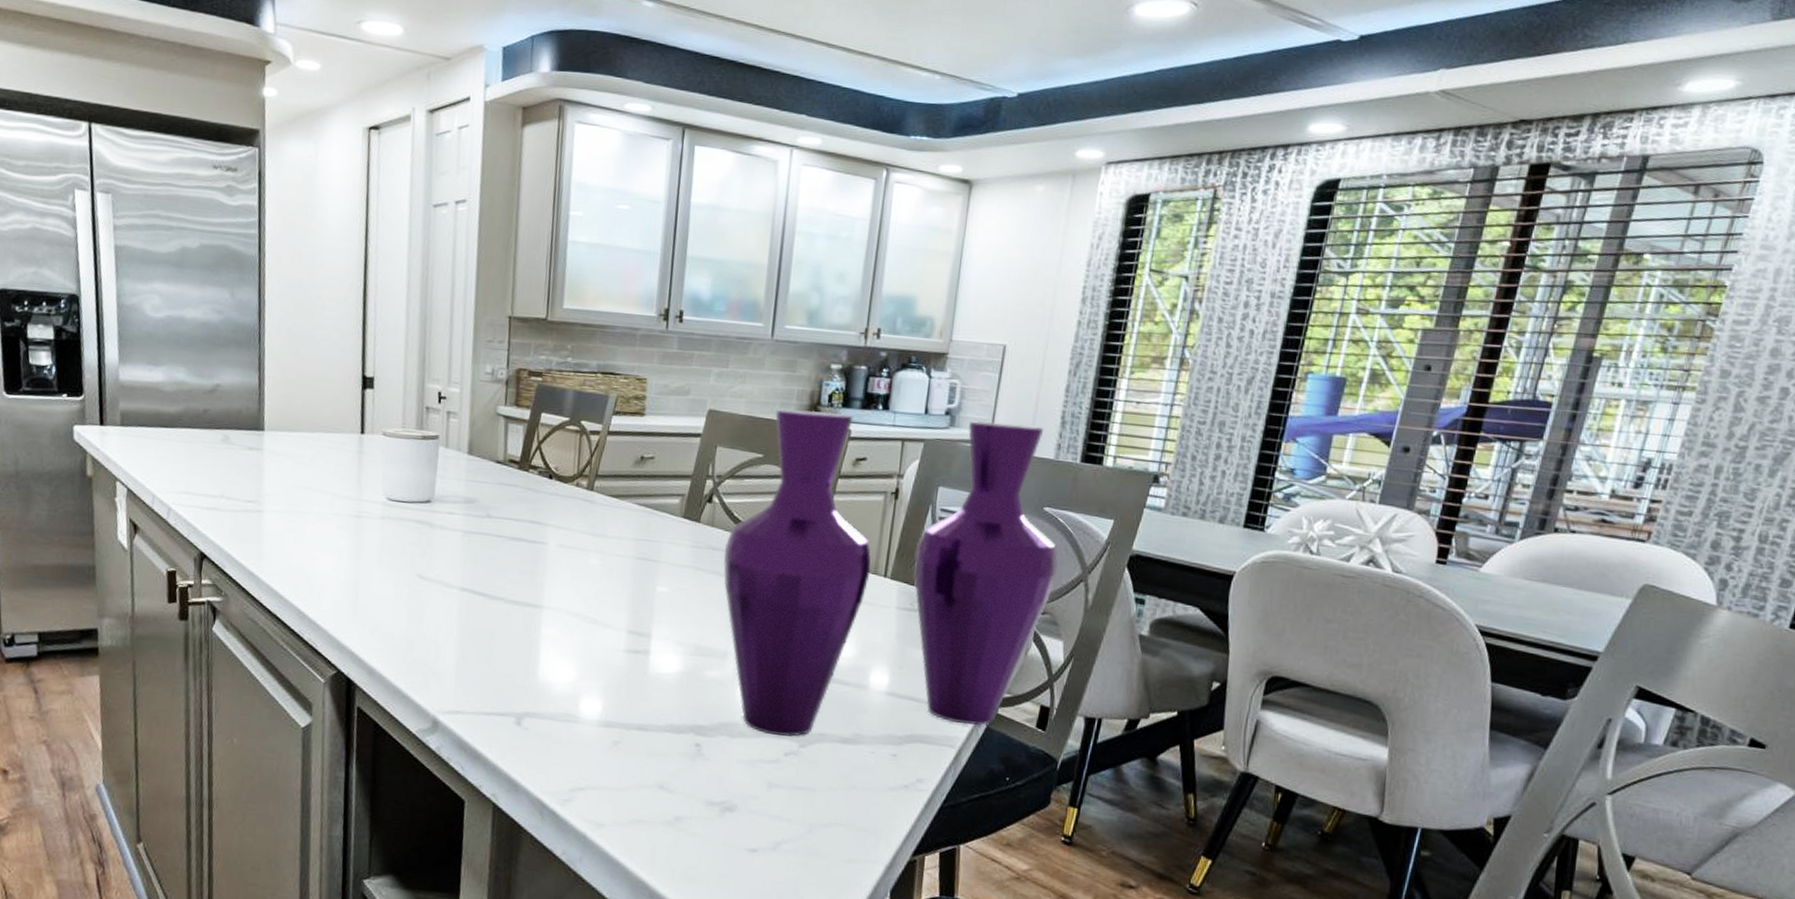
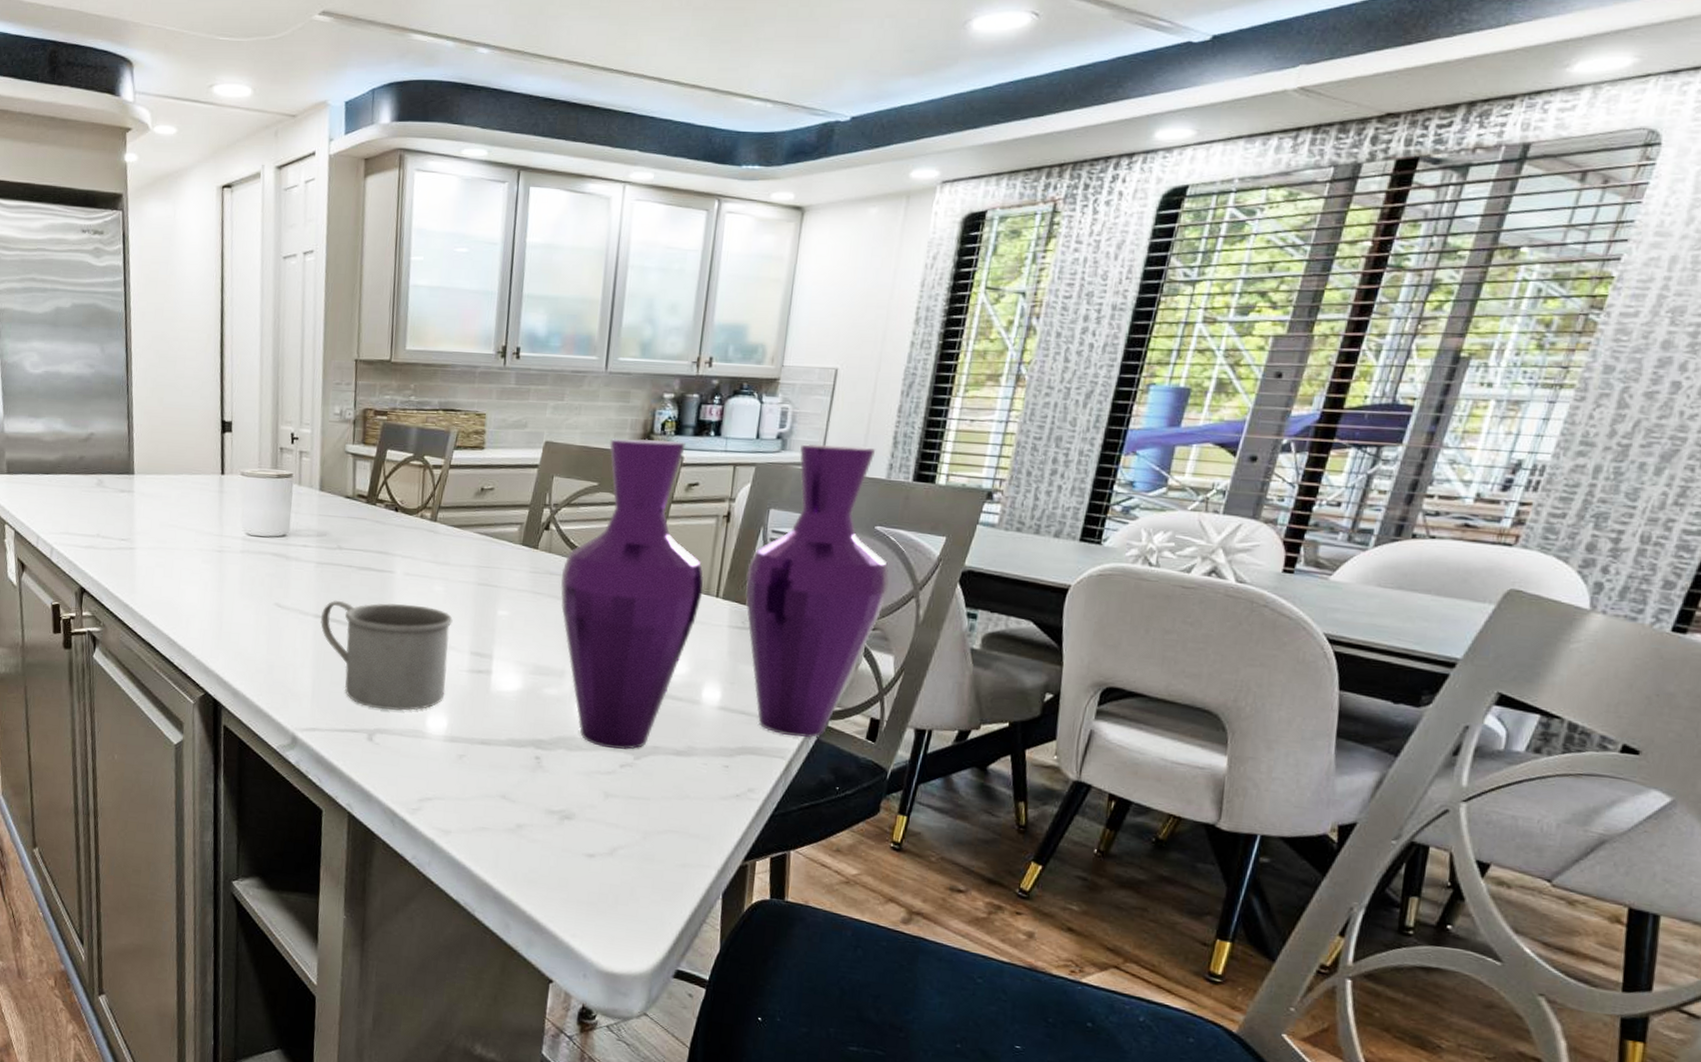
mug: none [466,572,609,693] -> present [320,600,453,711]

